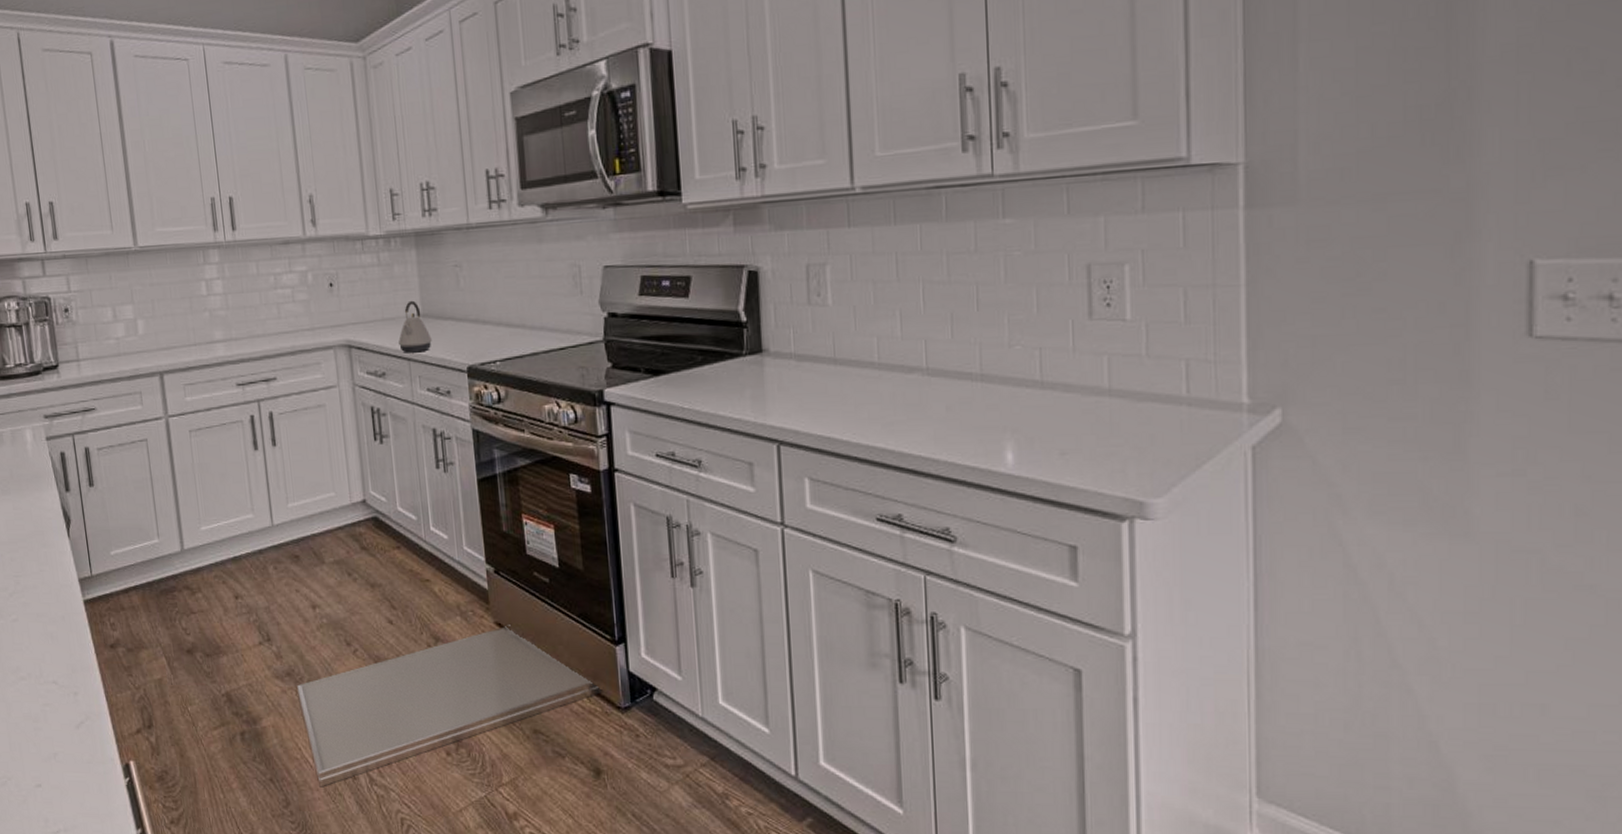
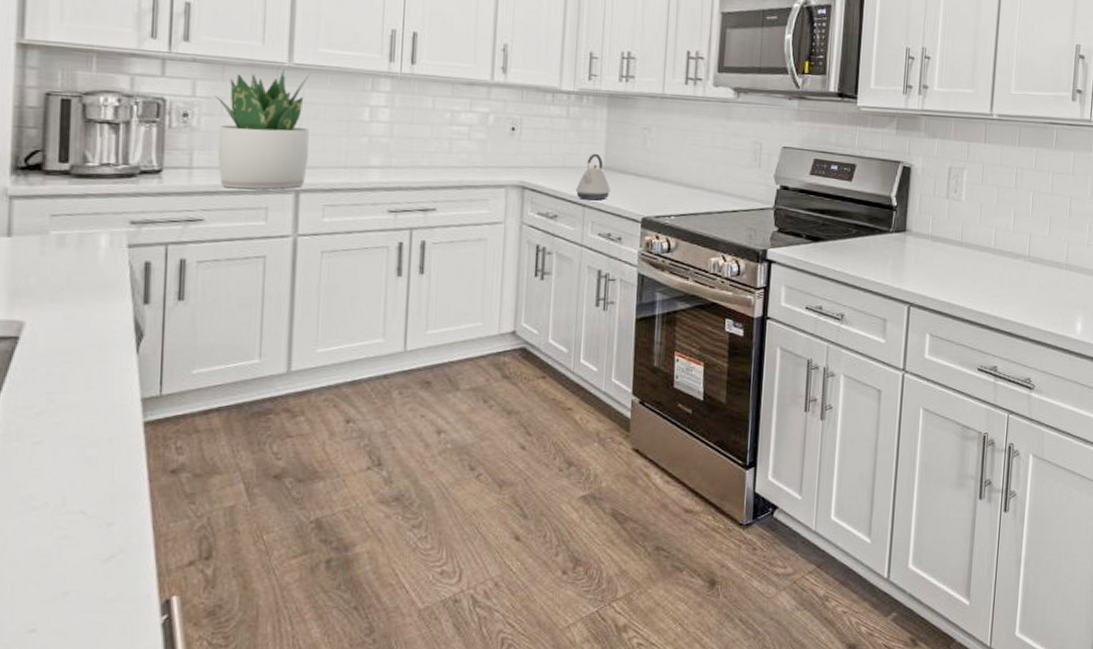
planter: none [84,254,166,376] -> present [214,69,310,190]
floor mat: present [297,625,604,787] -> none [404,451,730,613]

